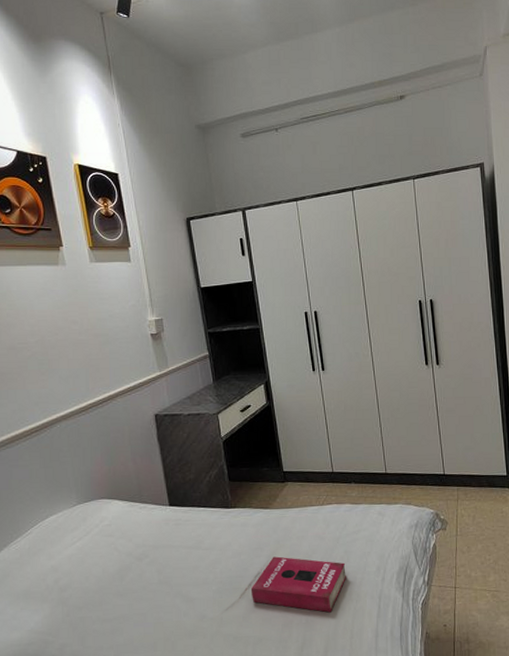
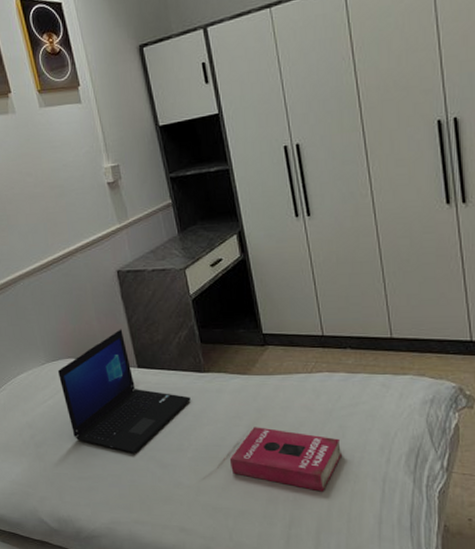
laptop: none [89,469,218,591] -> present [57,329,191,454]

